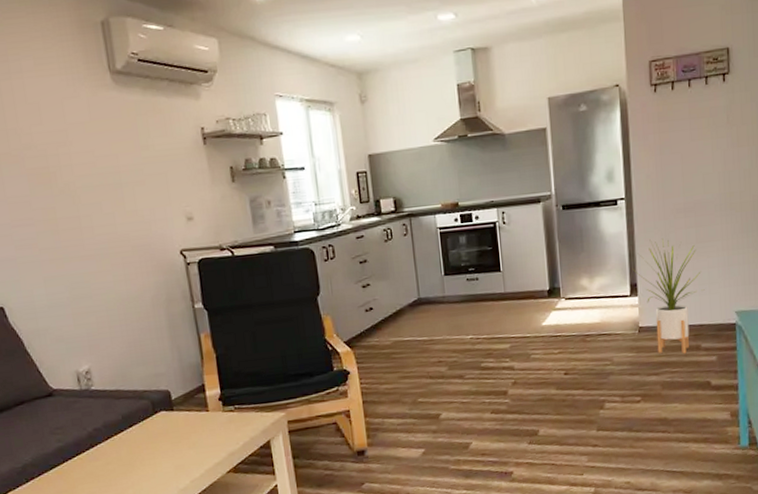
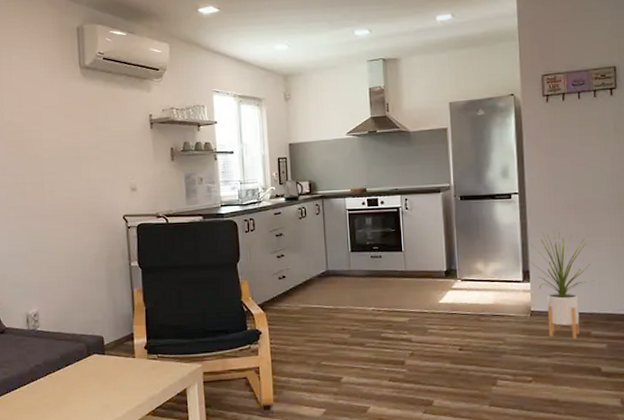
kettle: none [364,196,388,224] -> present [283,179,304,202]

